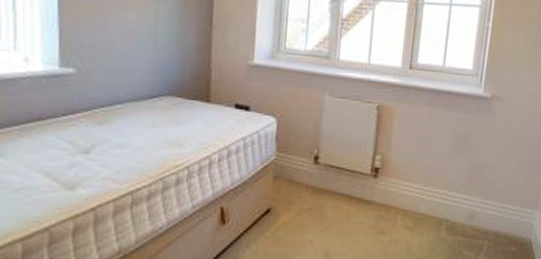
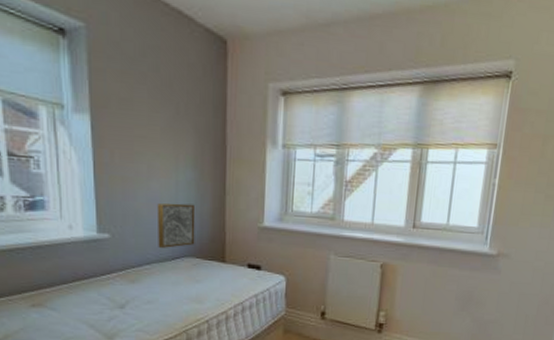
wall art: none [132,36,178,86] -> present [157,203,196,248]

